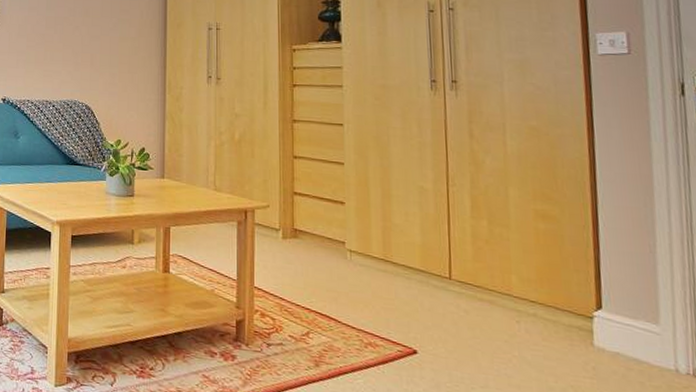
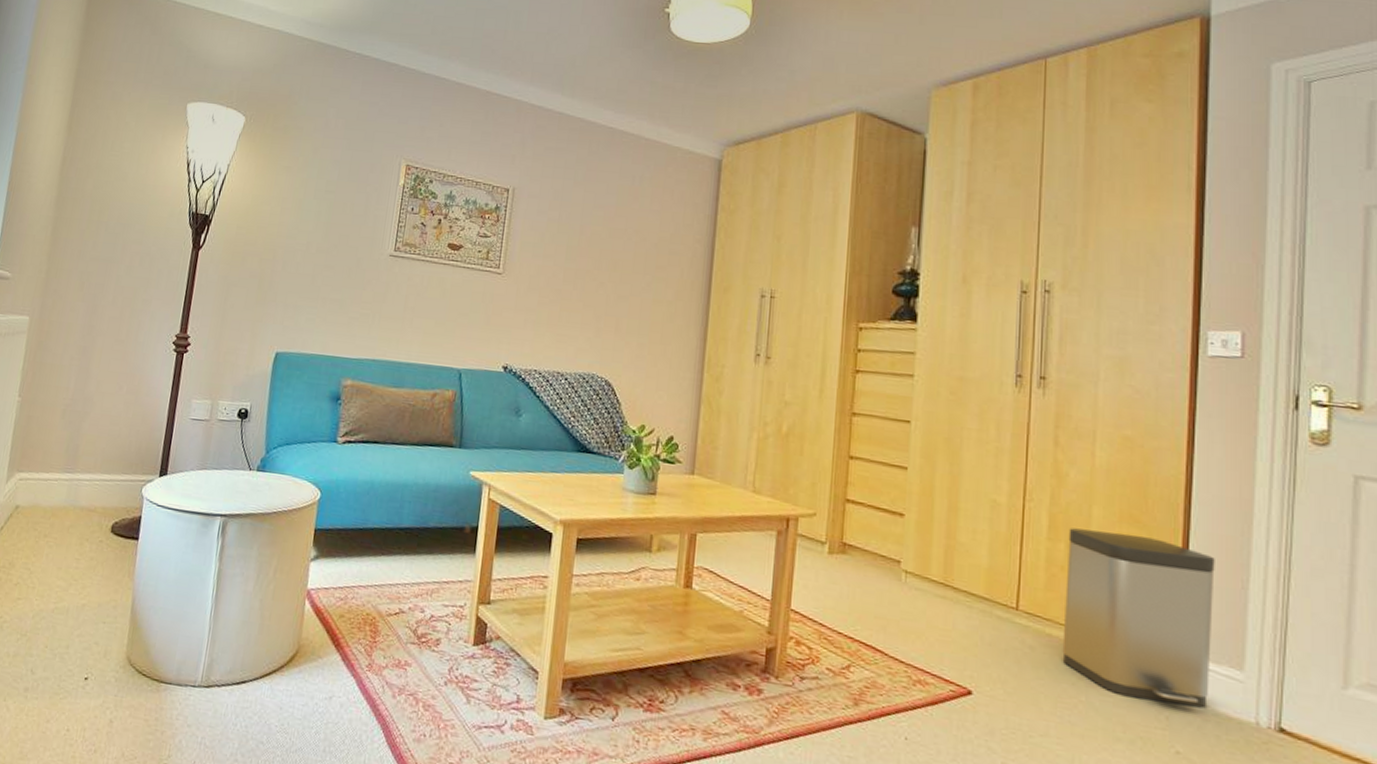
pedal bin: none [489,207,630,358] -> present [1062,528,1215,708]

